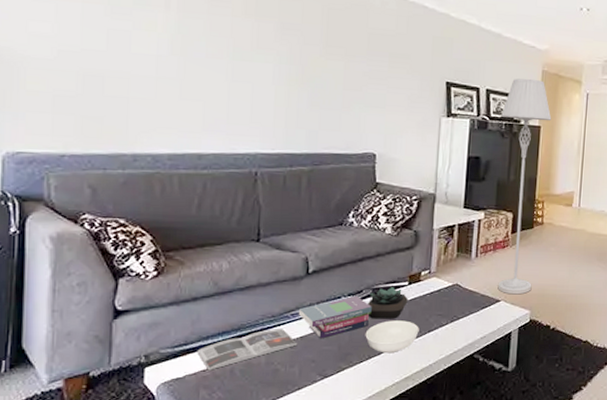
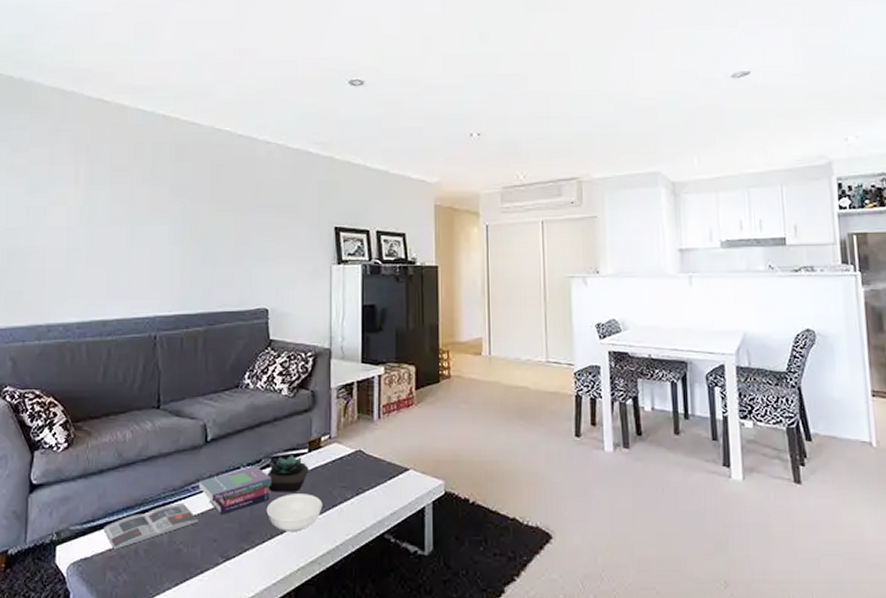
floor lamp: present [497,78,552,295] -> none [394,215,449,462]

